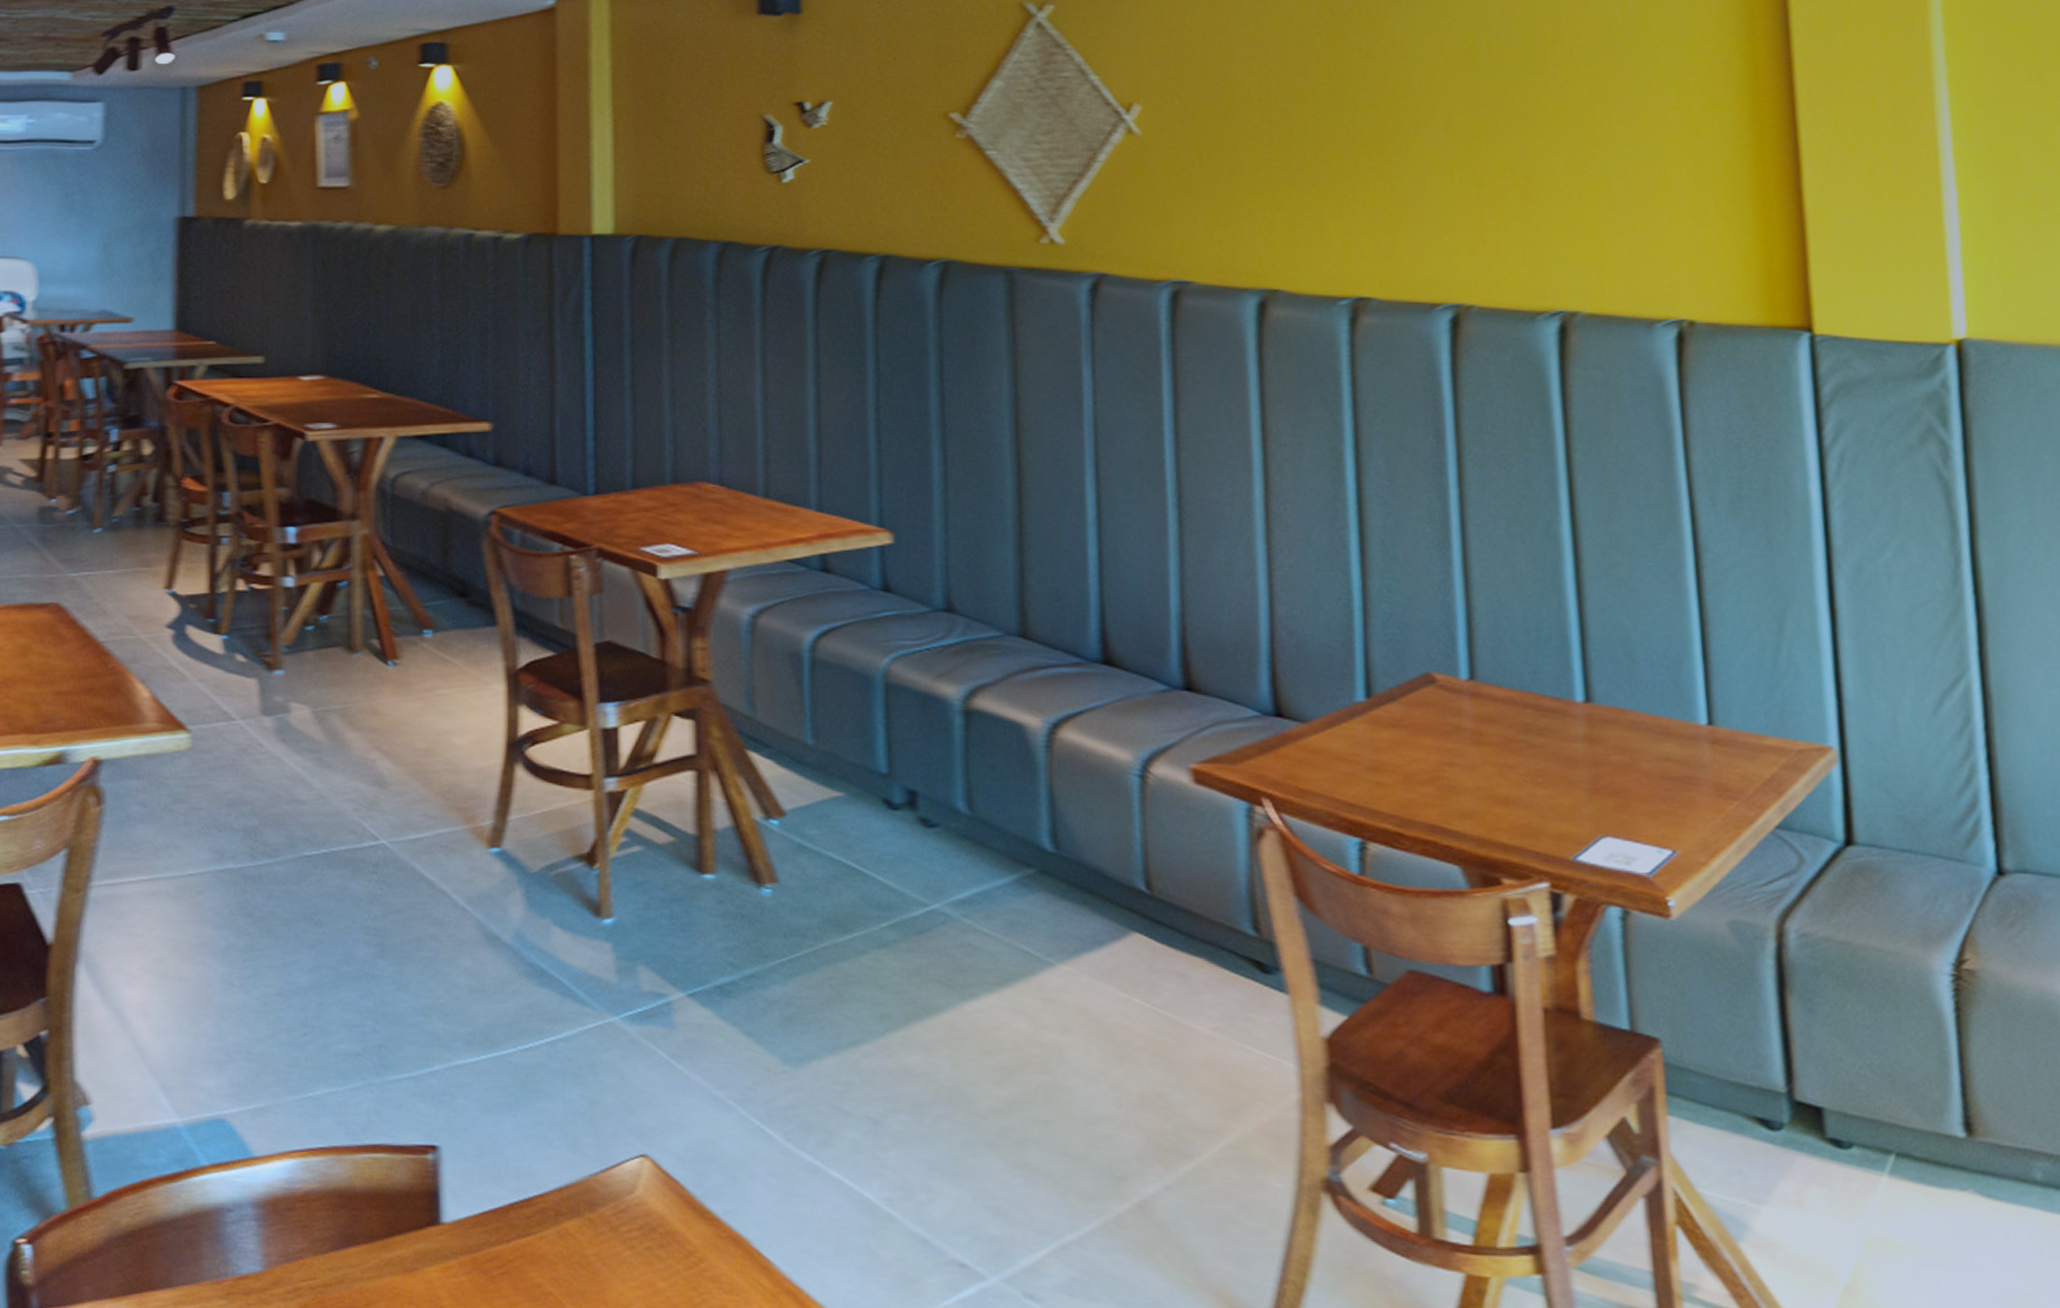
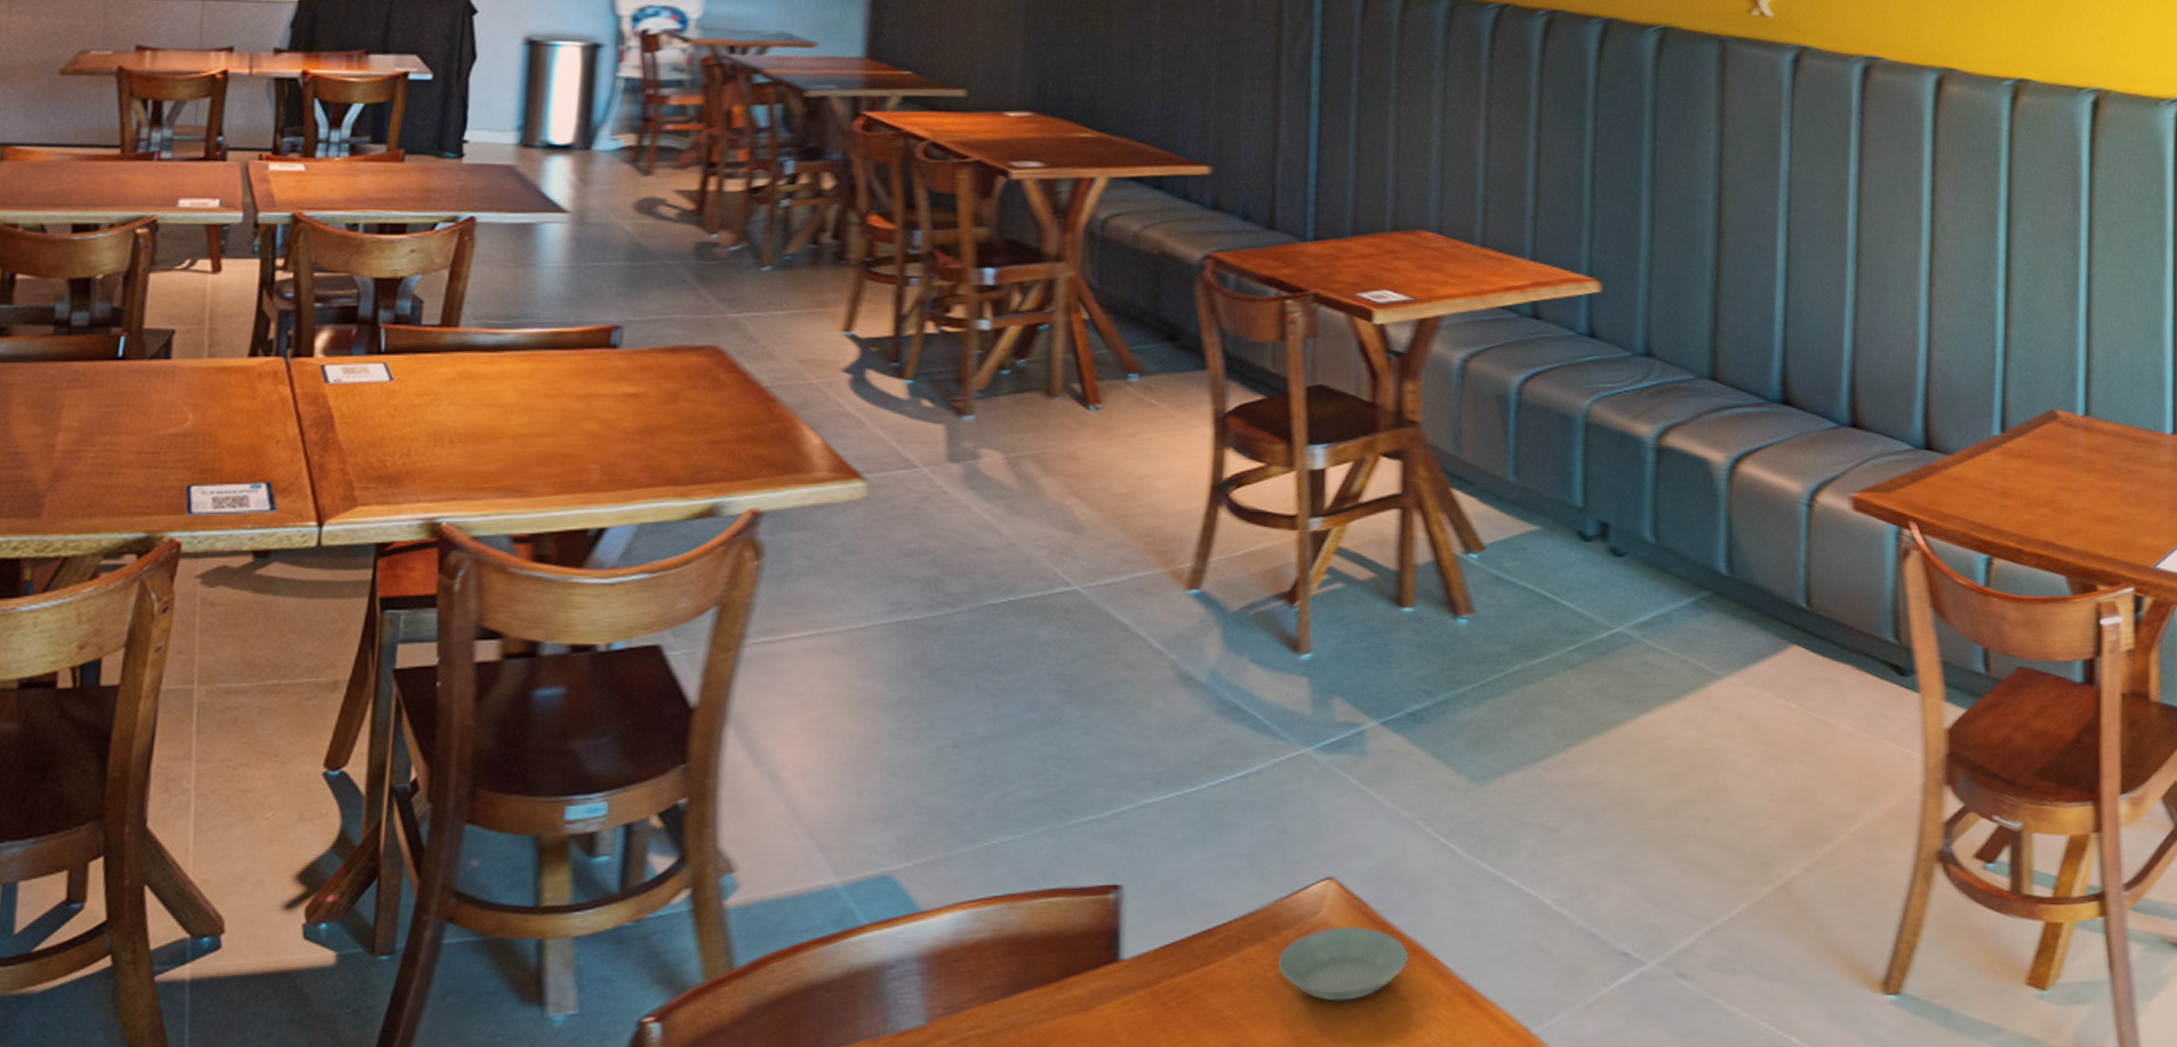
saucer: none [595,1207,730,1288] -> present [1277,927,1409,1001]

